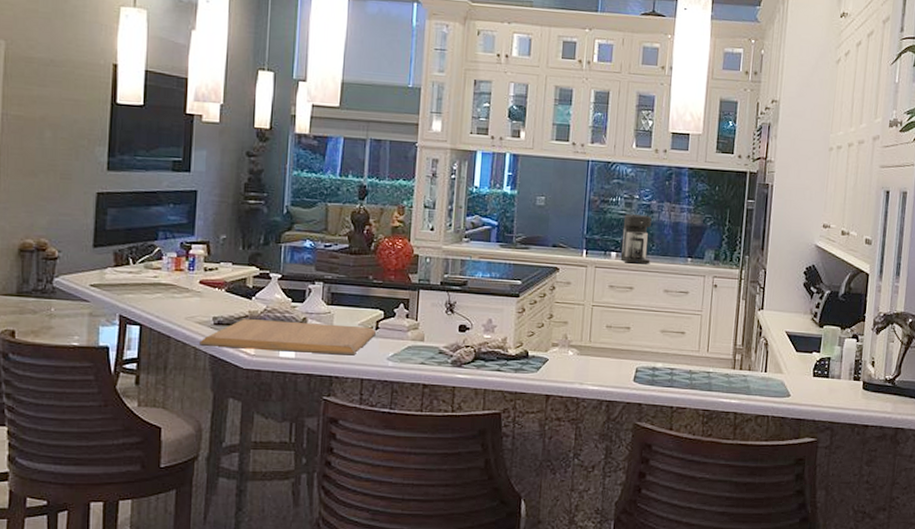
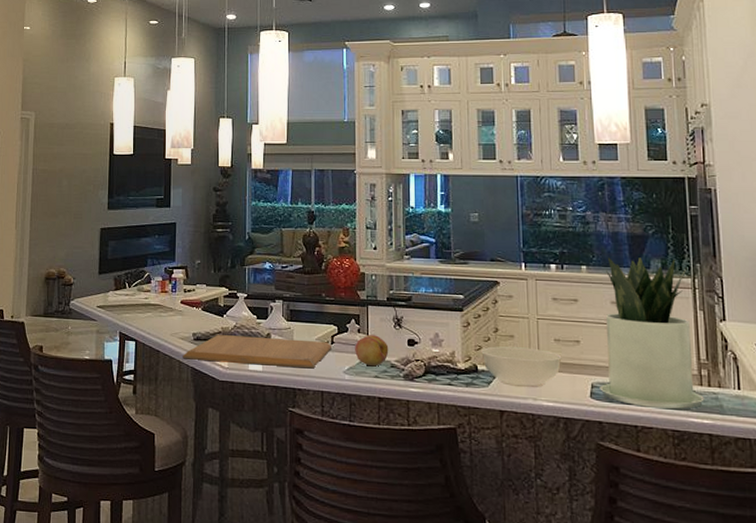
fruit: none [401,320,438,353] -> present [355,335,389,367]
bowl: none [533,332,612,373] -> present [481,346,562,388]
coffee maker: present [620,214,652,264] -> none [560,226,593,276]
planter: none [643,246,736,391] -> present [600,257,704,410]

